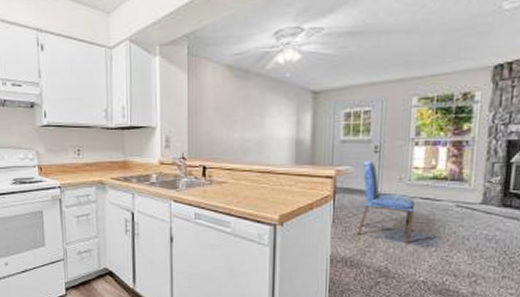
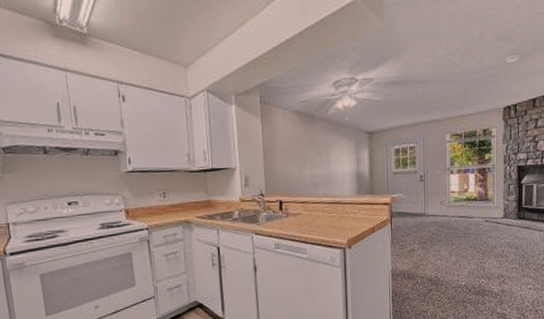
dining chair: present [357,160,416,243] -> none [411,188,455,255]

